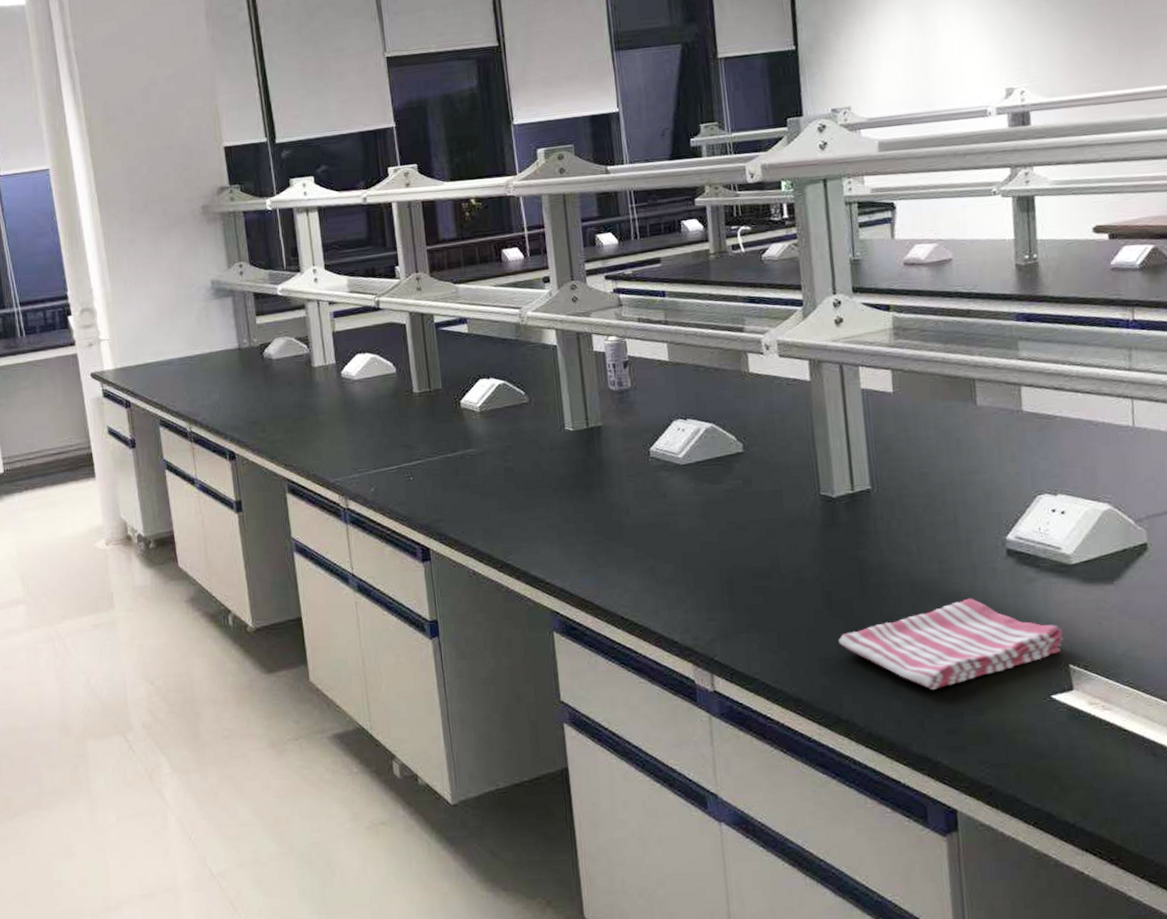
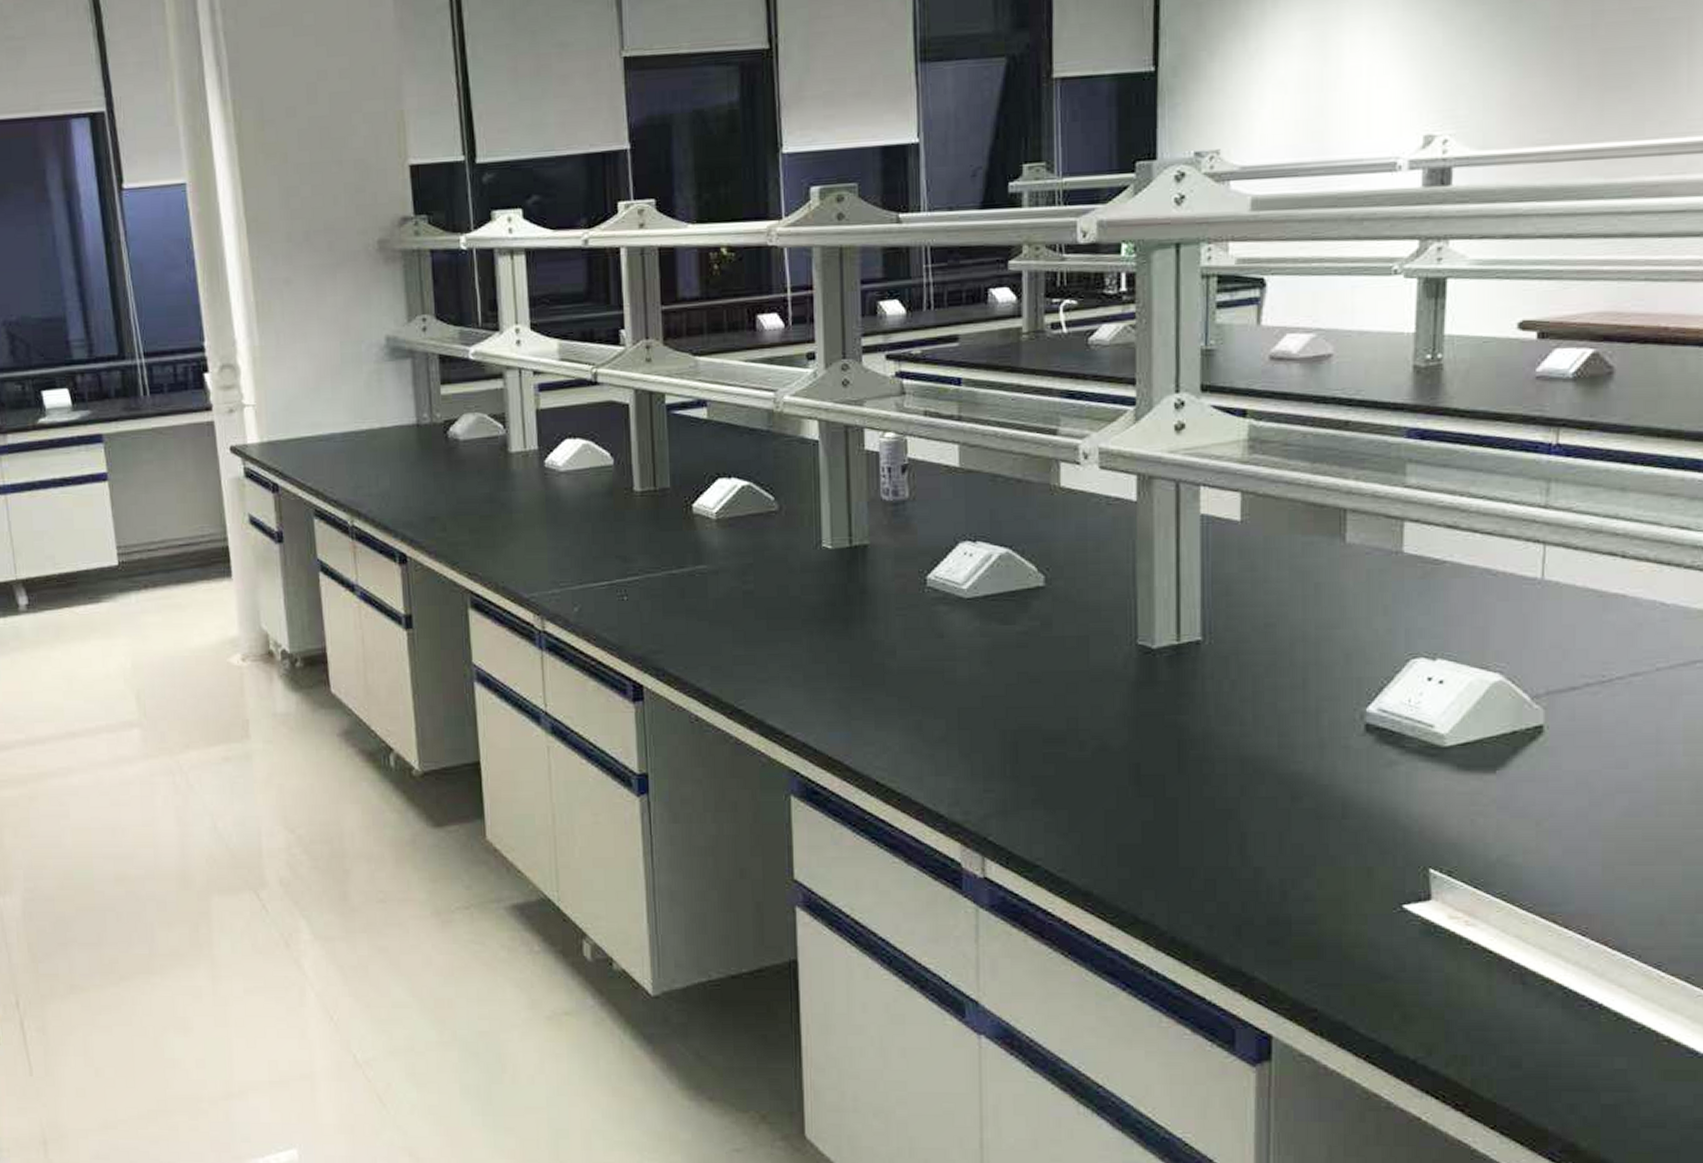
dish towel: present [839,598,1063,690] -> none [1144,781,1425,890]

